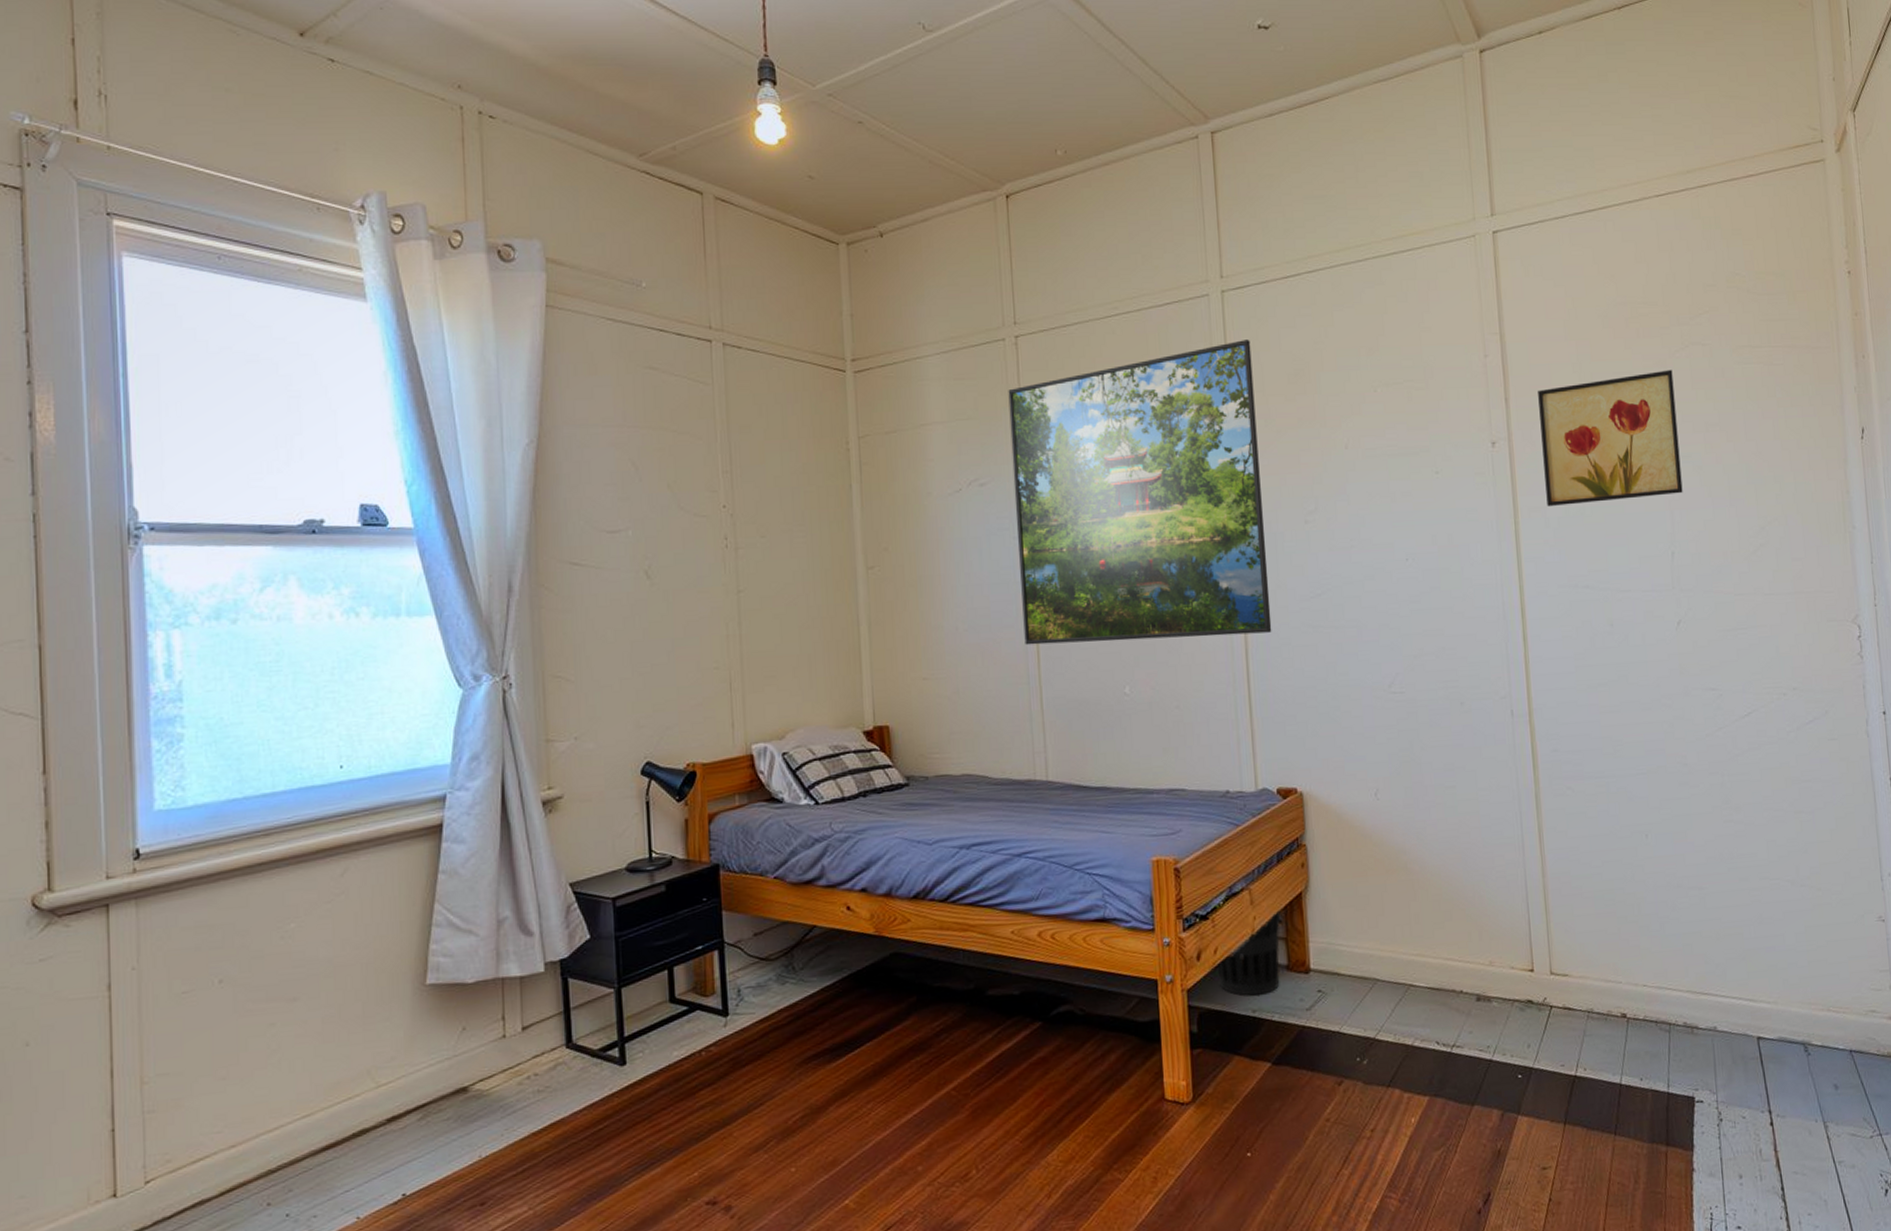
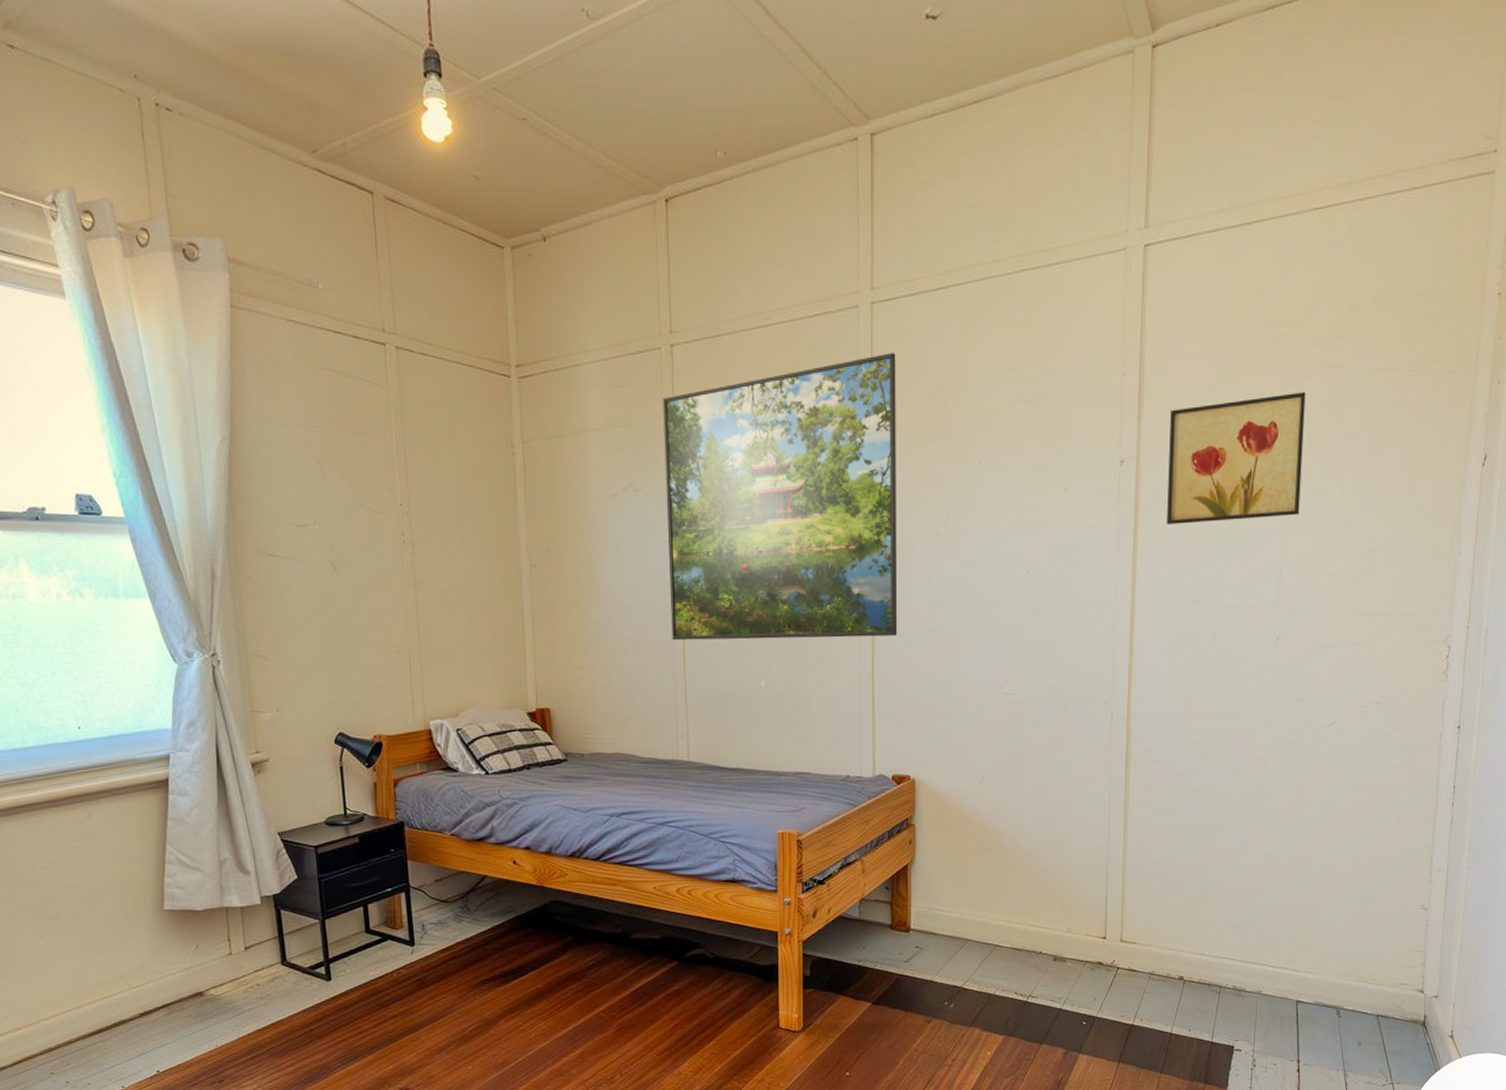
wastebasket: present [1217,907,1282,997] -> none [830,876,889,949]

